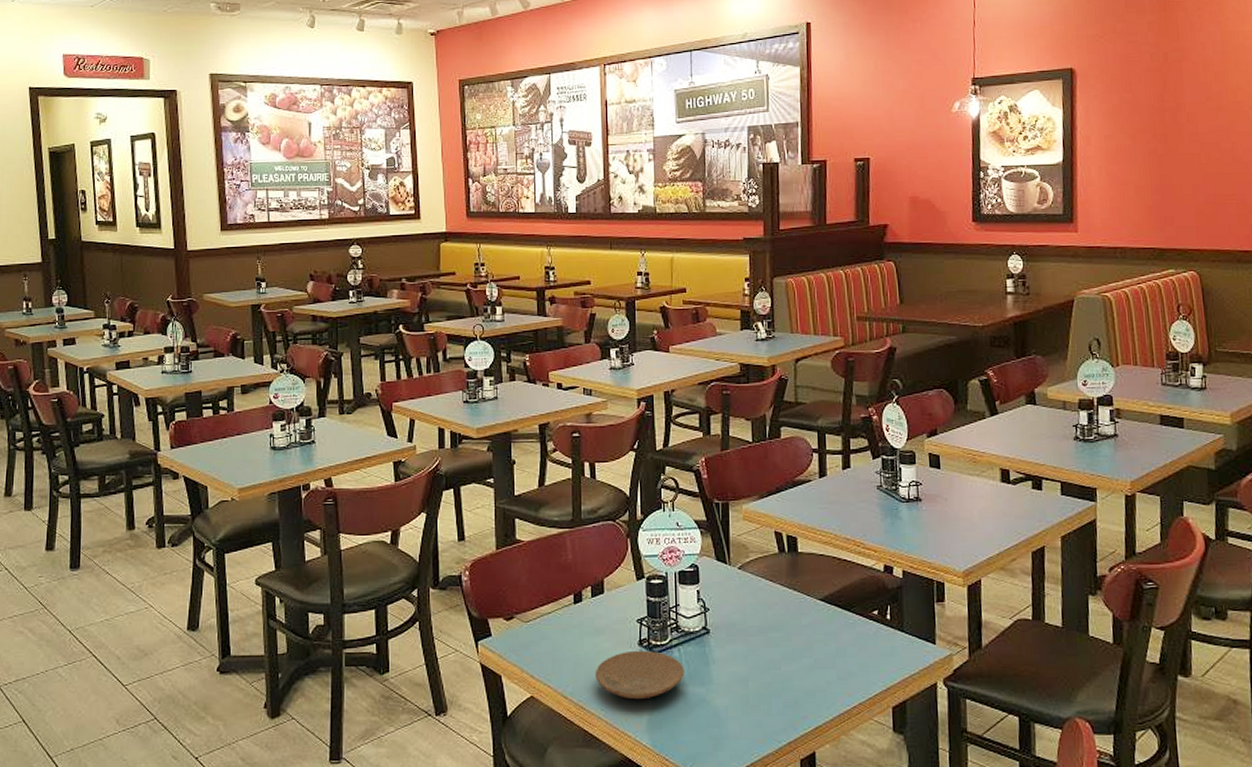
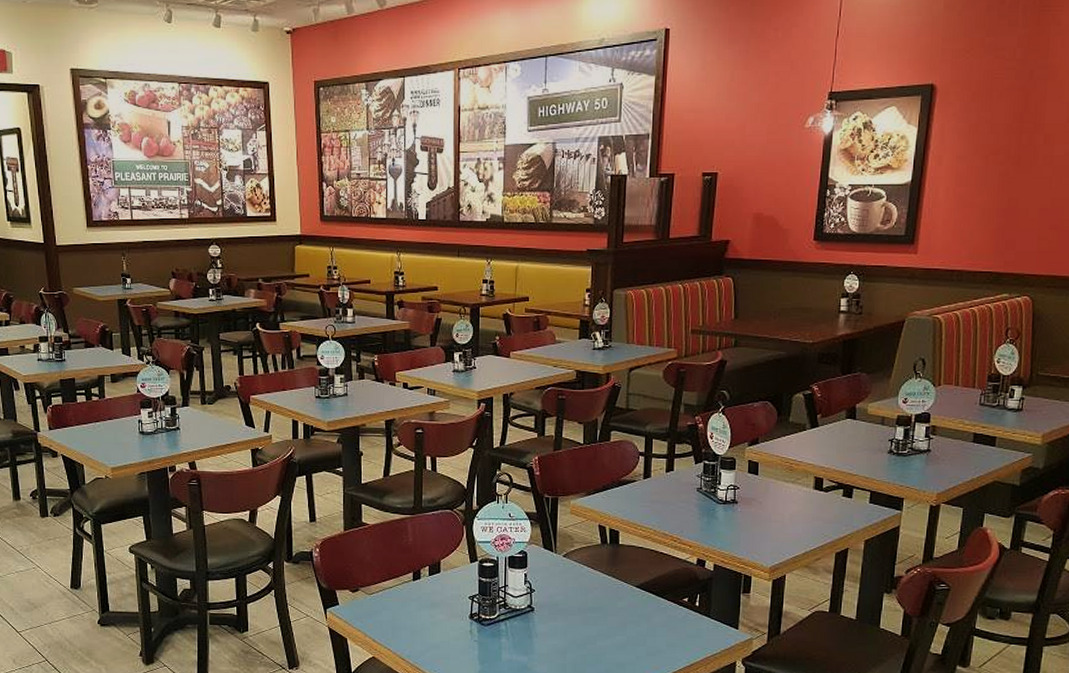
plate: present [595,650,684,700] -> none [430,622,509,664]

